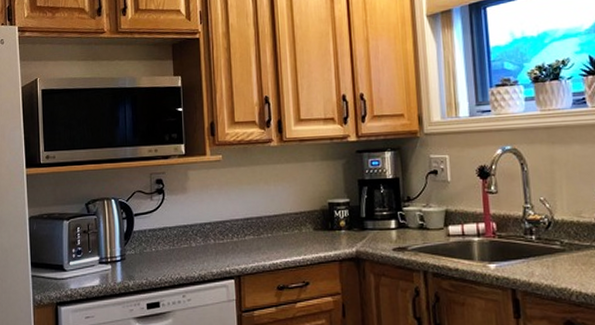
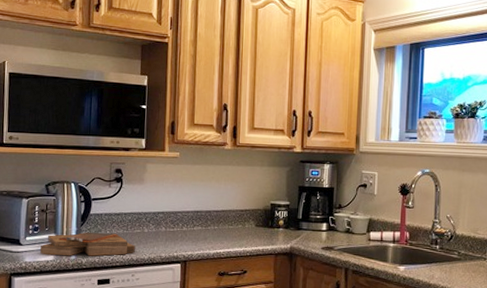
clipboard: none [85,250,184,280] -> present [40,232,135,256]

